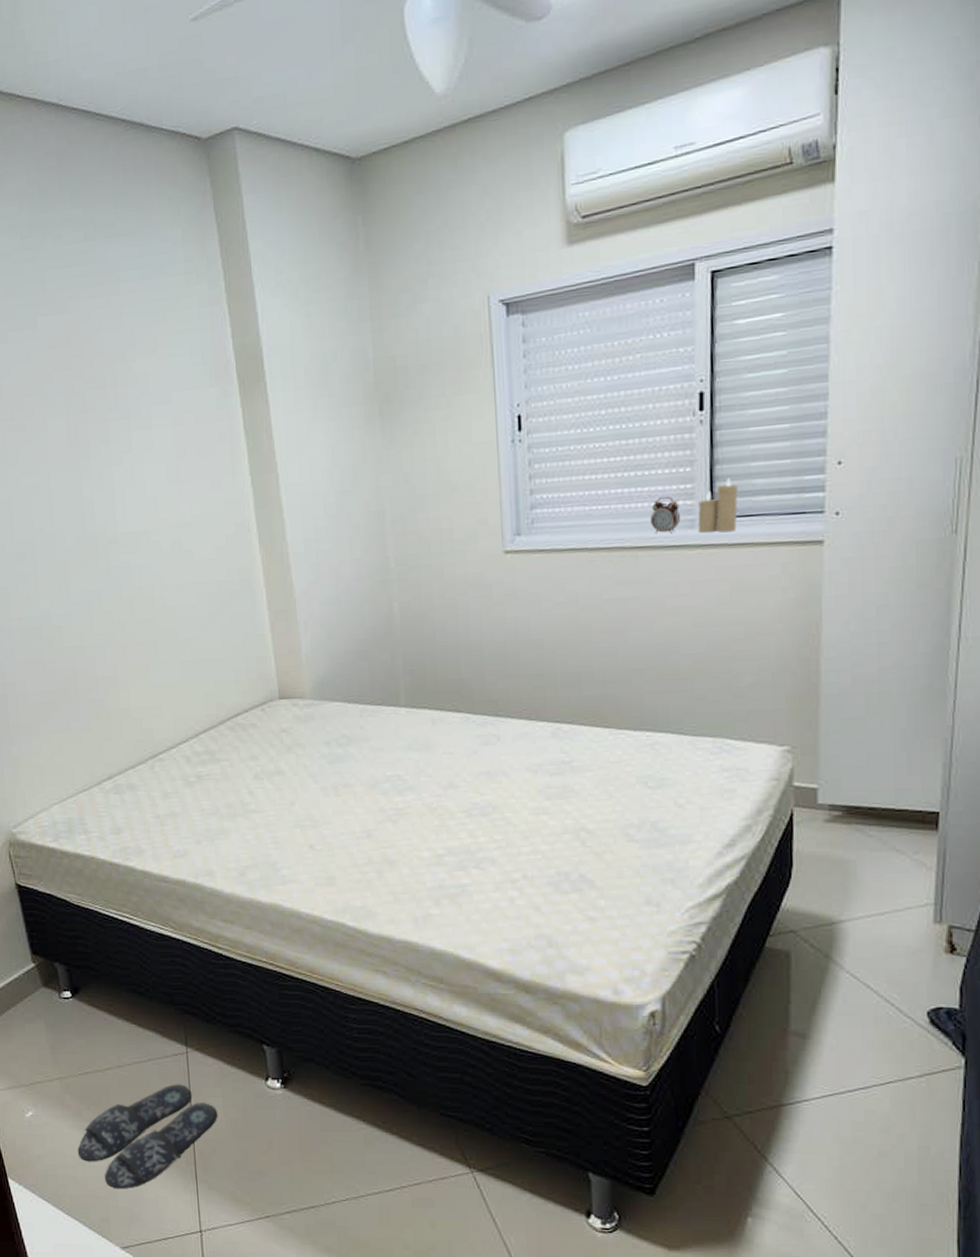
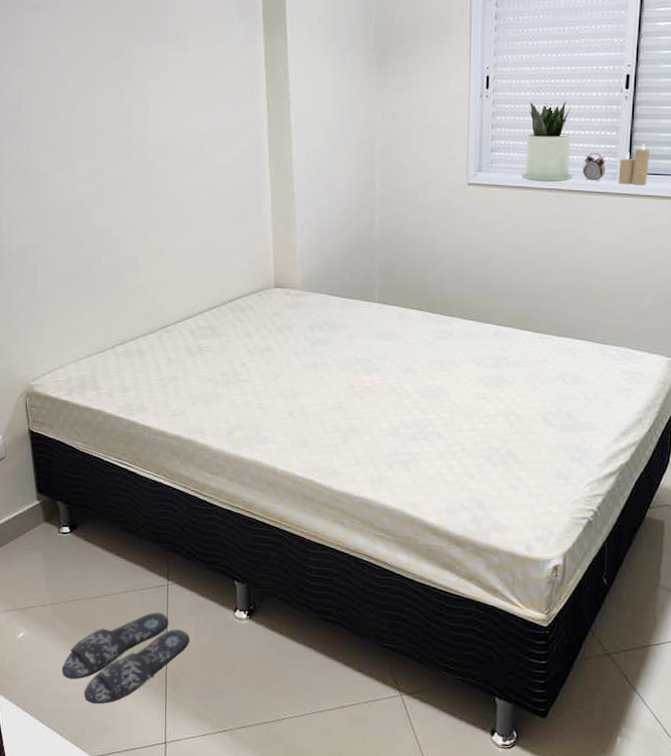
planter: none [570,435,640,541] -> present [520,101,574,183]

